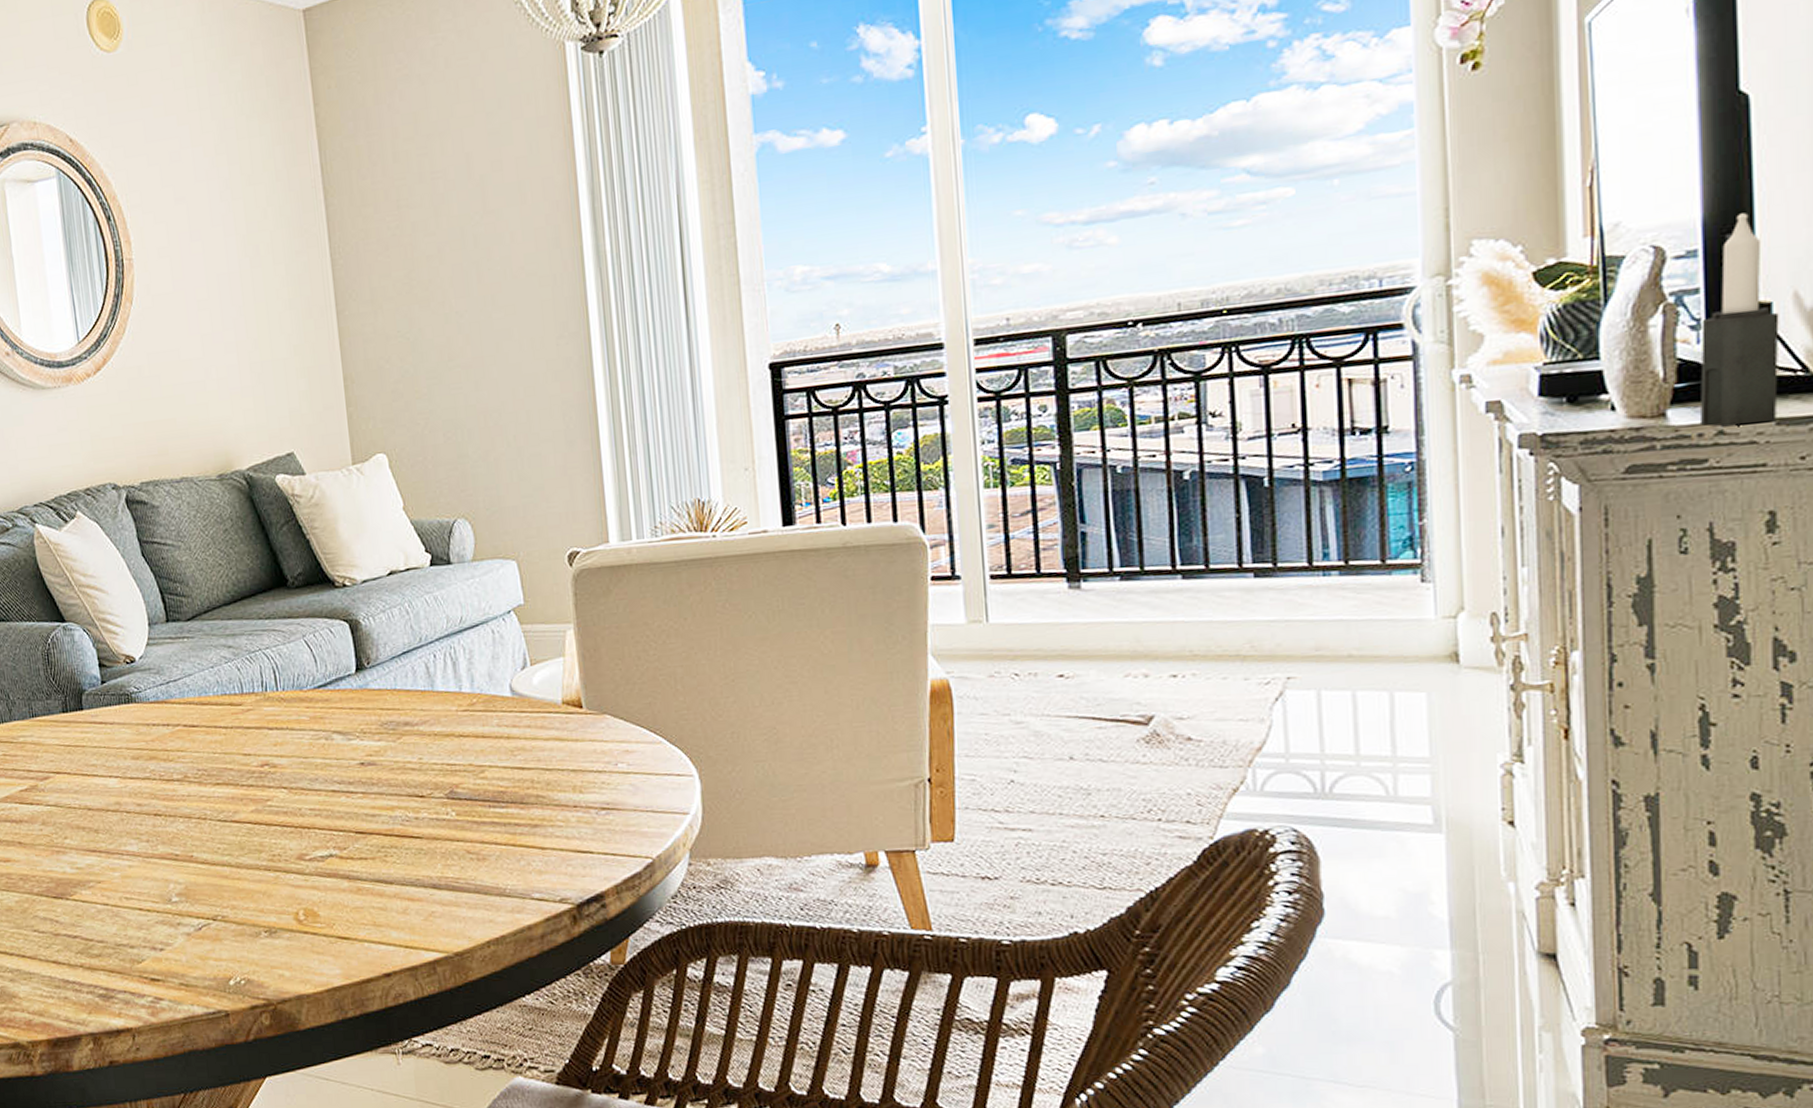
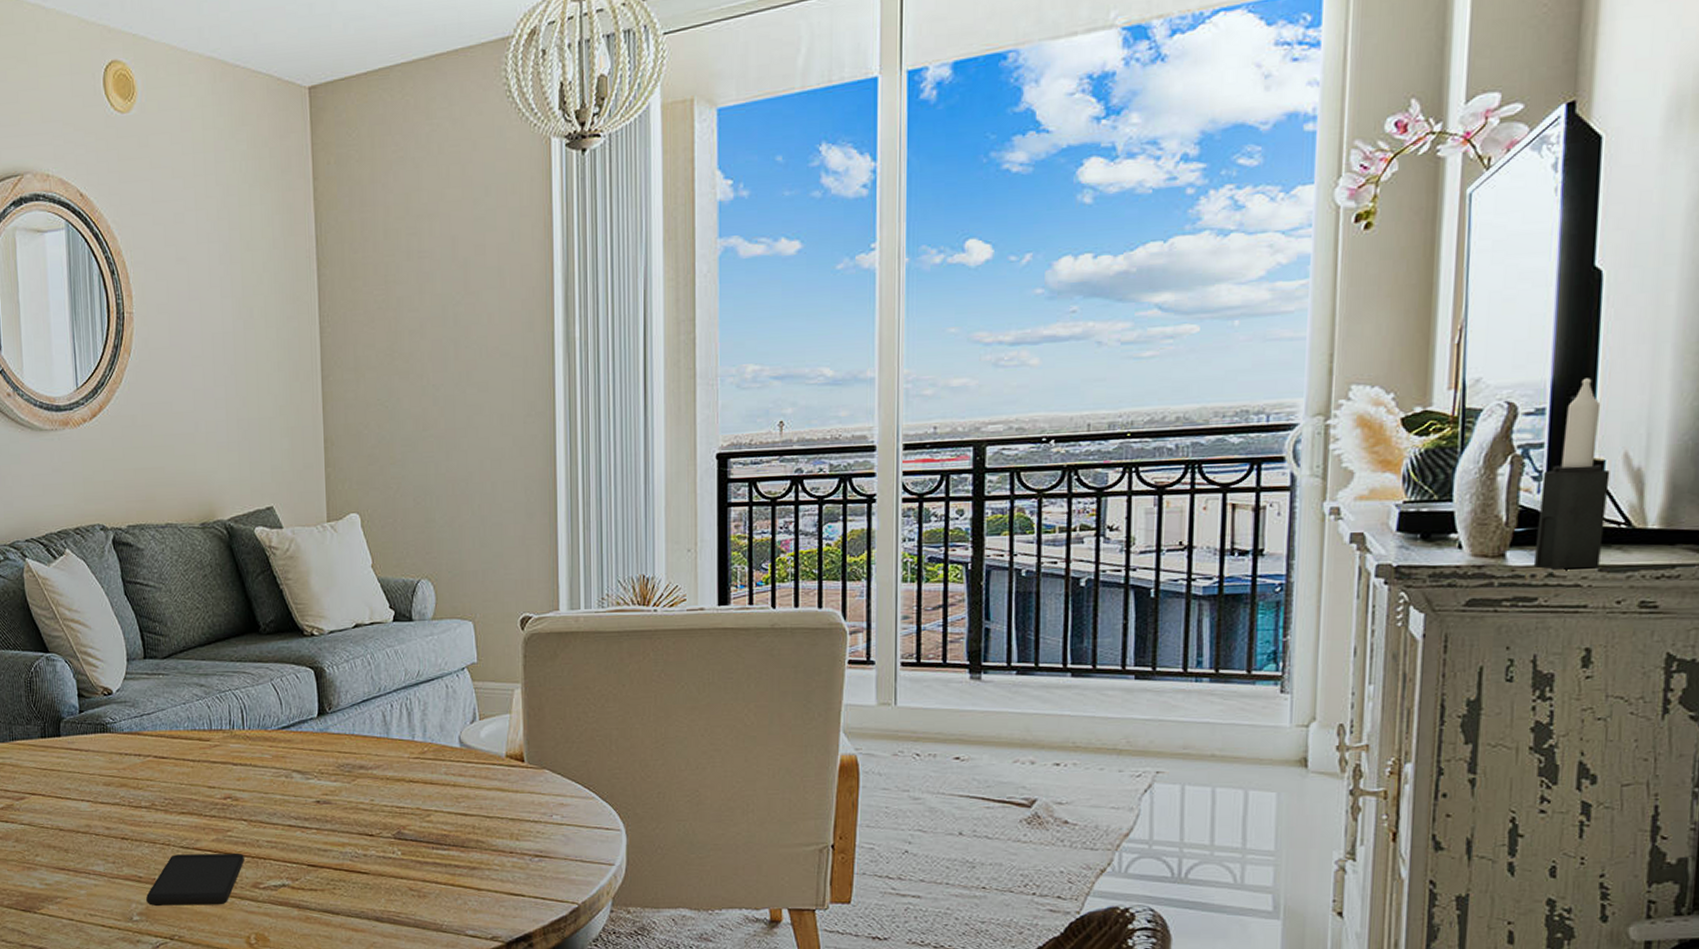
mobile phone: none [184,824,287,886] -> present [146,854,244,907]

